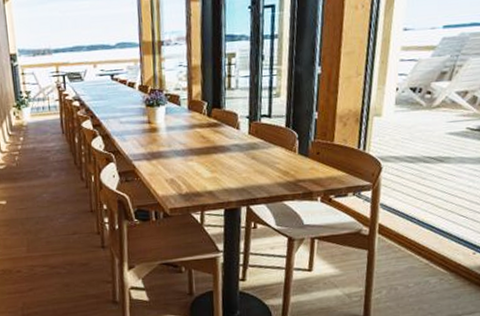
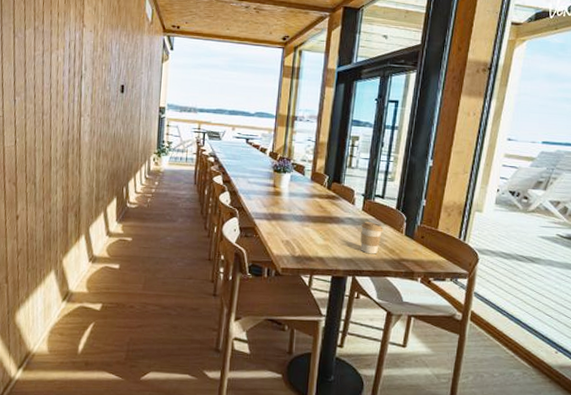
coffee cup: none [249,145,274,180] -> present [360,221,383,254]

